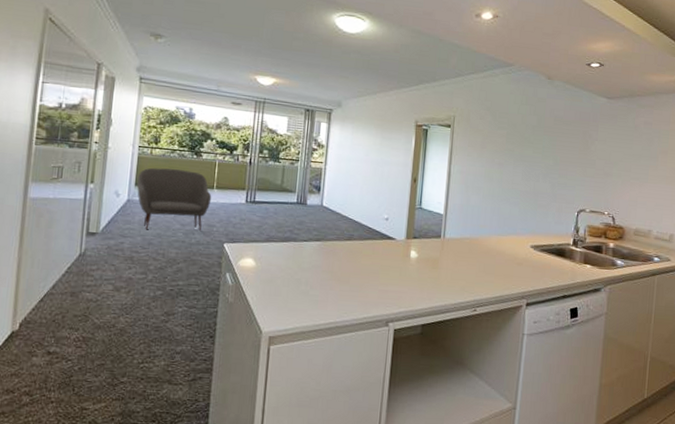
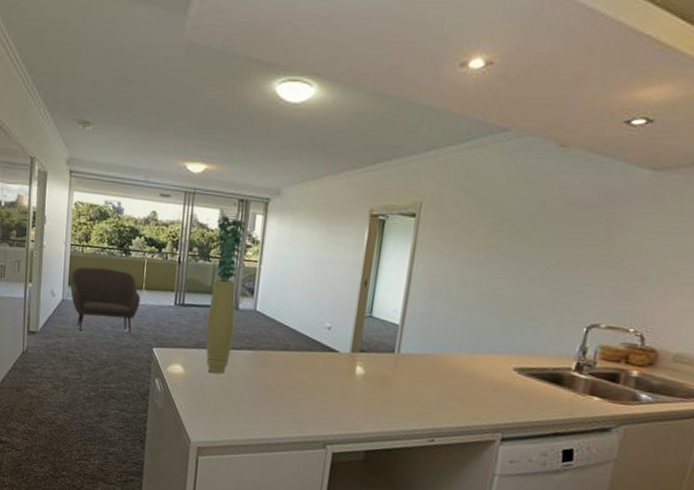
vase: none [276,117,312,265] -> present [205,209,246,375]

